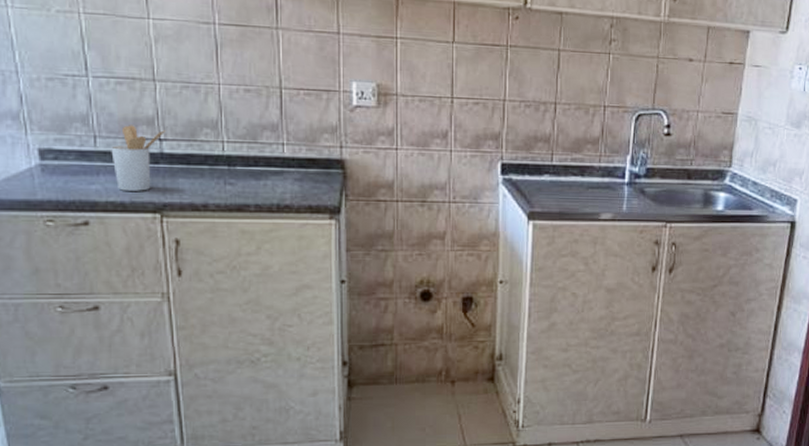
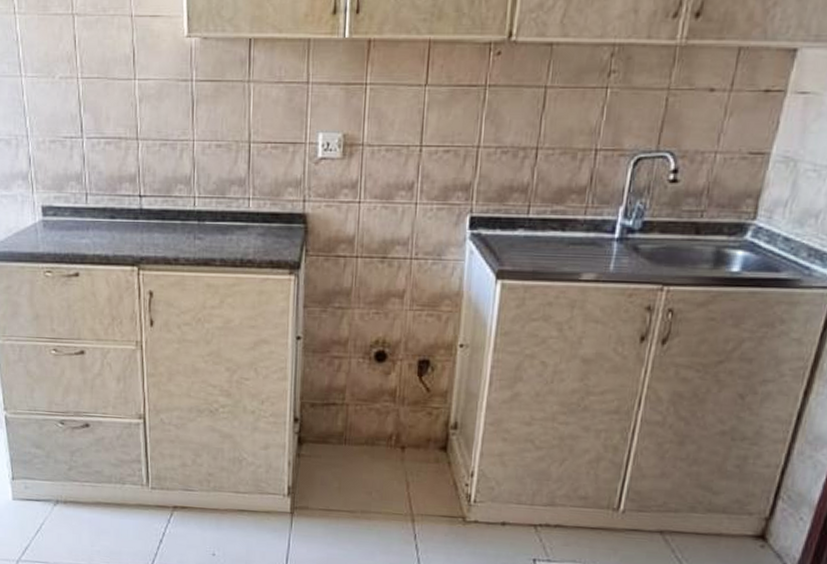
utensil holder: present [111,125,166,191] -> none [99,182,146,245]

